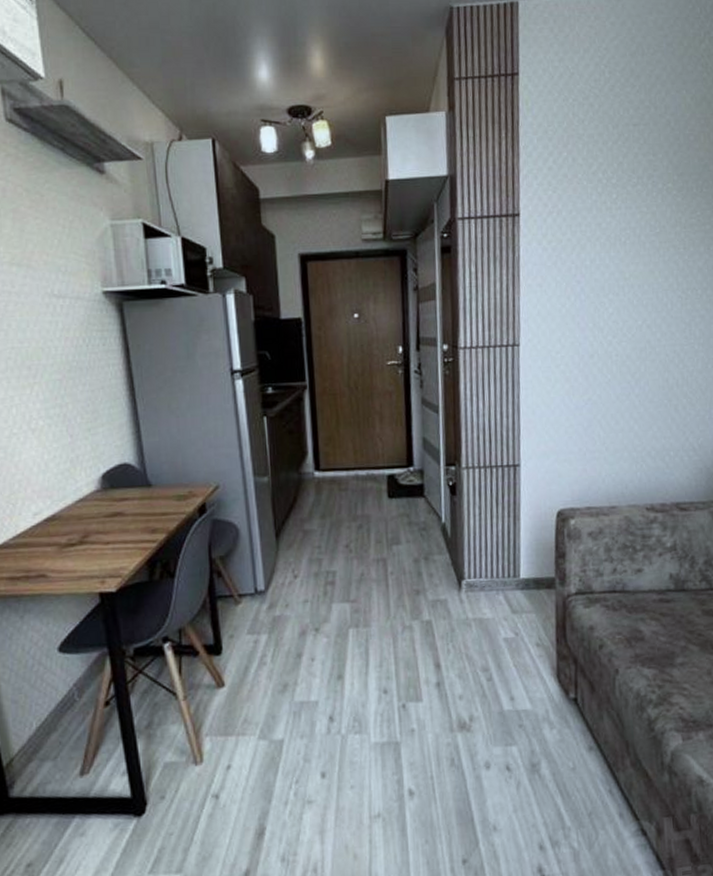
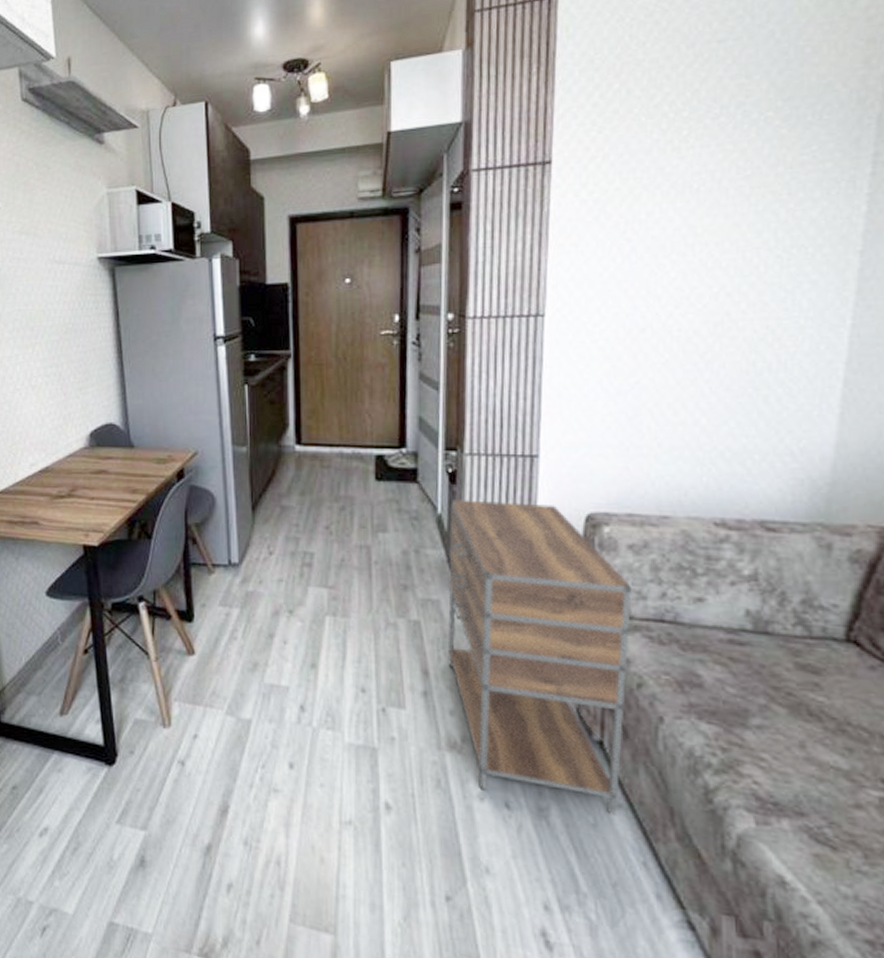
nightstand: none [452,505,593,760] -> present [447,499,632,816]

